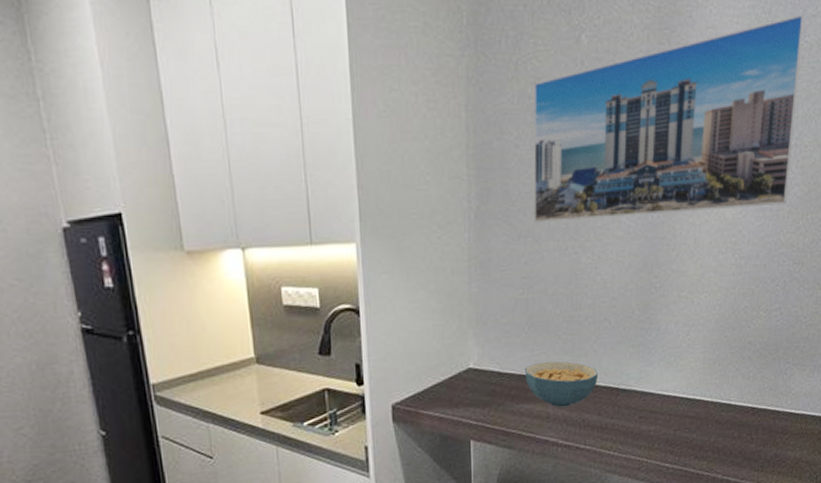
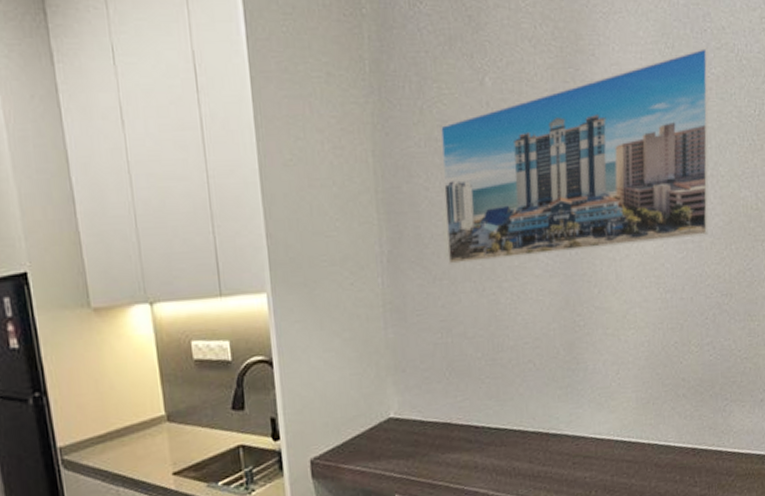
cereal bowl: present [525,361,599,408] -> none [449,406,527,456]

